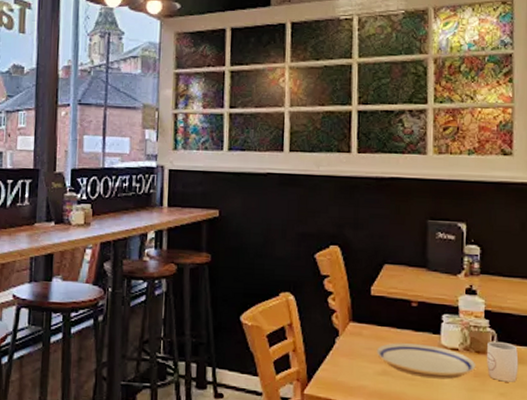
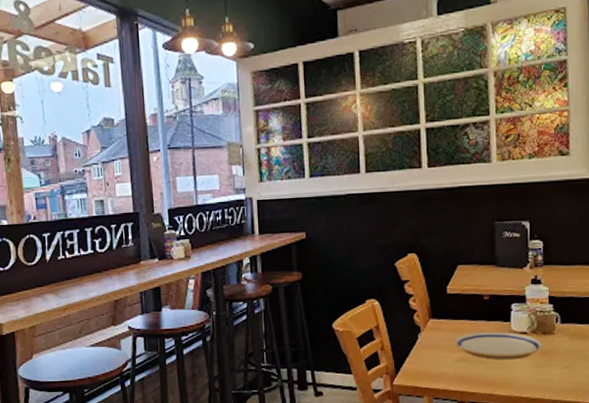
mug: present [486,341,519,382] -> none [551,322,580,356]

